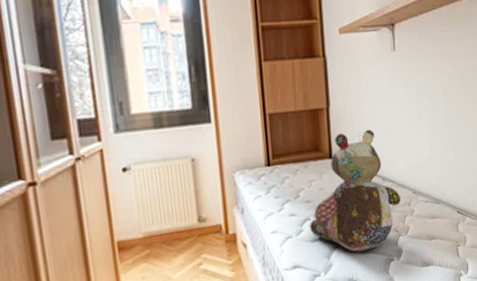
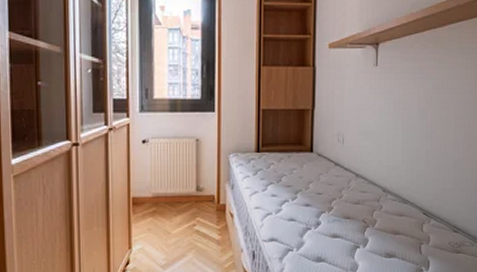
stuffed bear: present [310,129,402,252] -> none [288,131,372,235]

